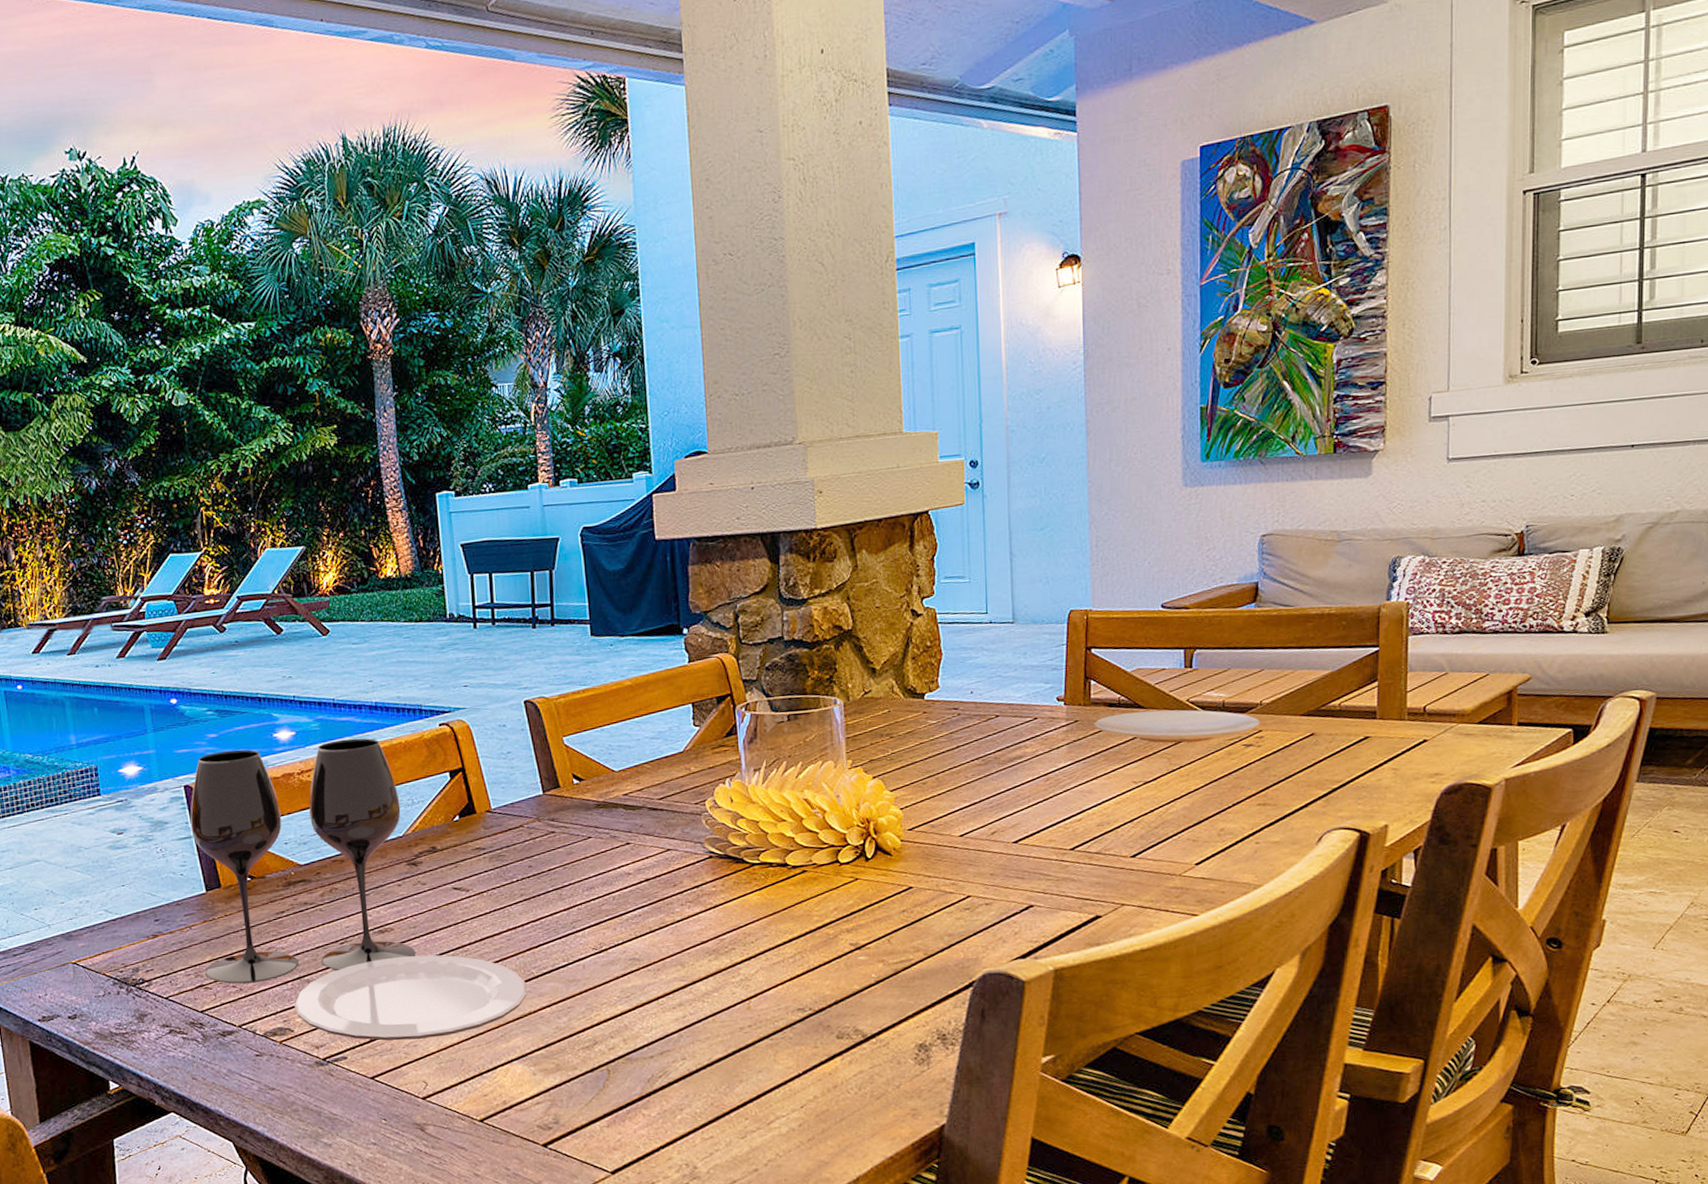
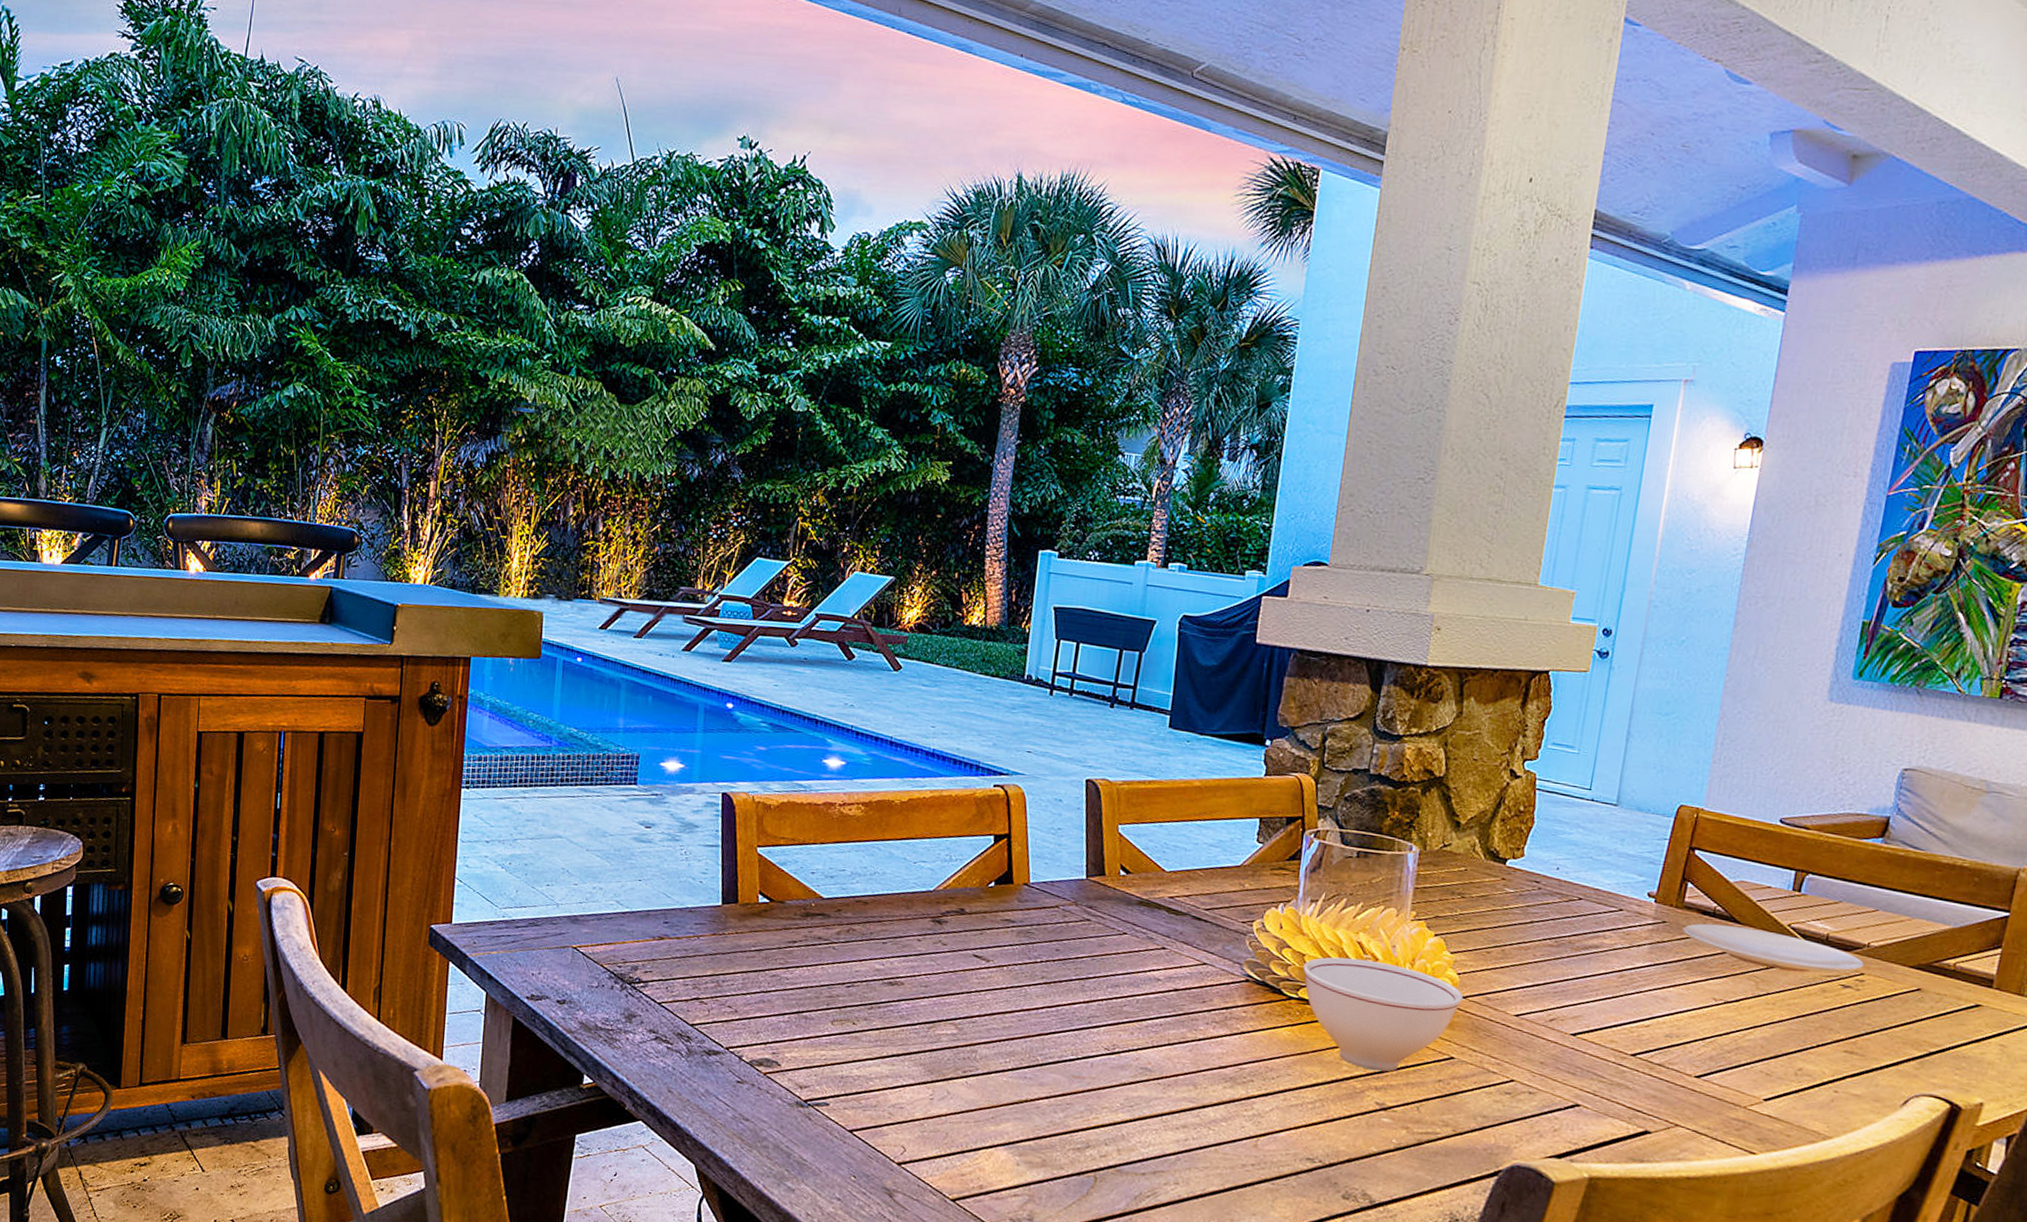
wine glass: present [190,738,416,984] -> none [703,766,938,1017]
plate: present [293,954,528,1041] -> none [786,1010,1029,1105]
bowl: none [759,813,910,916] -> present [1303,957,1464,1072]

